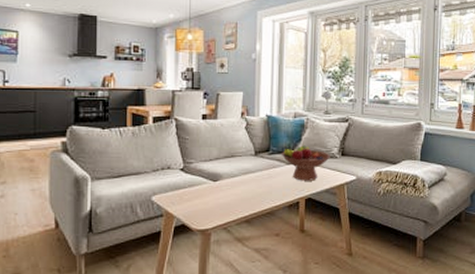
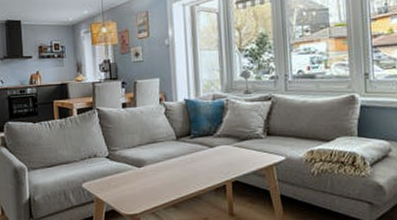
fruit bowl: present [281,145,330,181] -> none [202,127,255,164]

